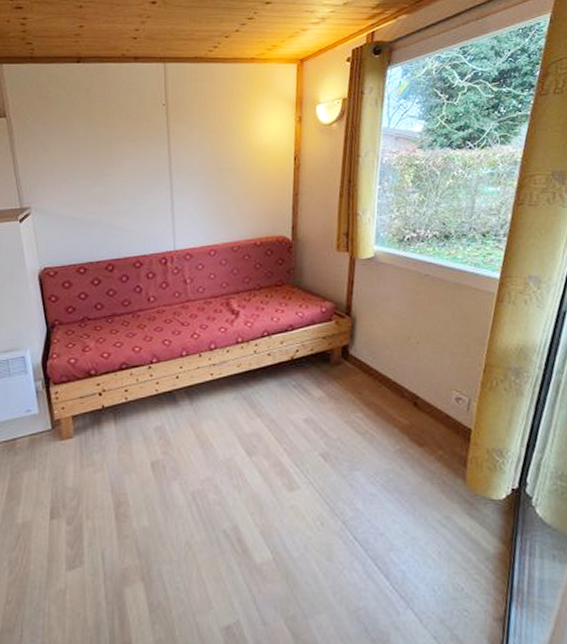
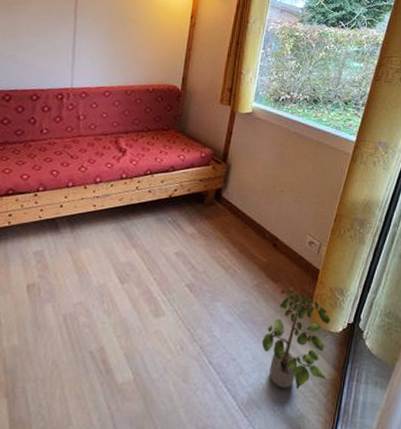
potted plant: none [412,450,493,567] -> present [262,286,330,390]

